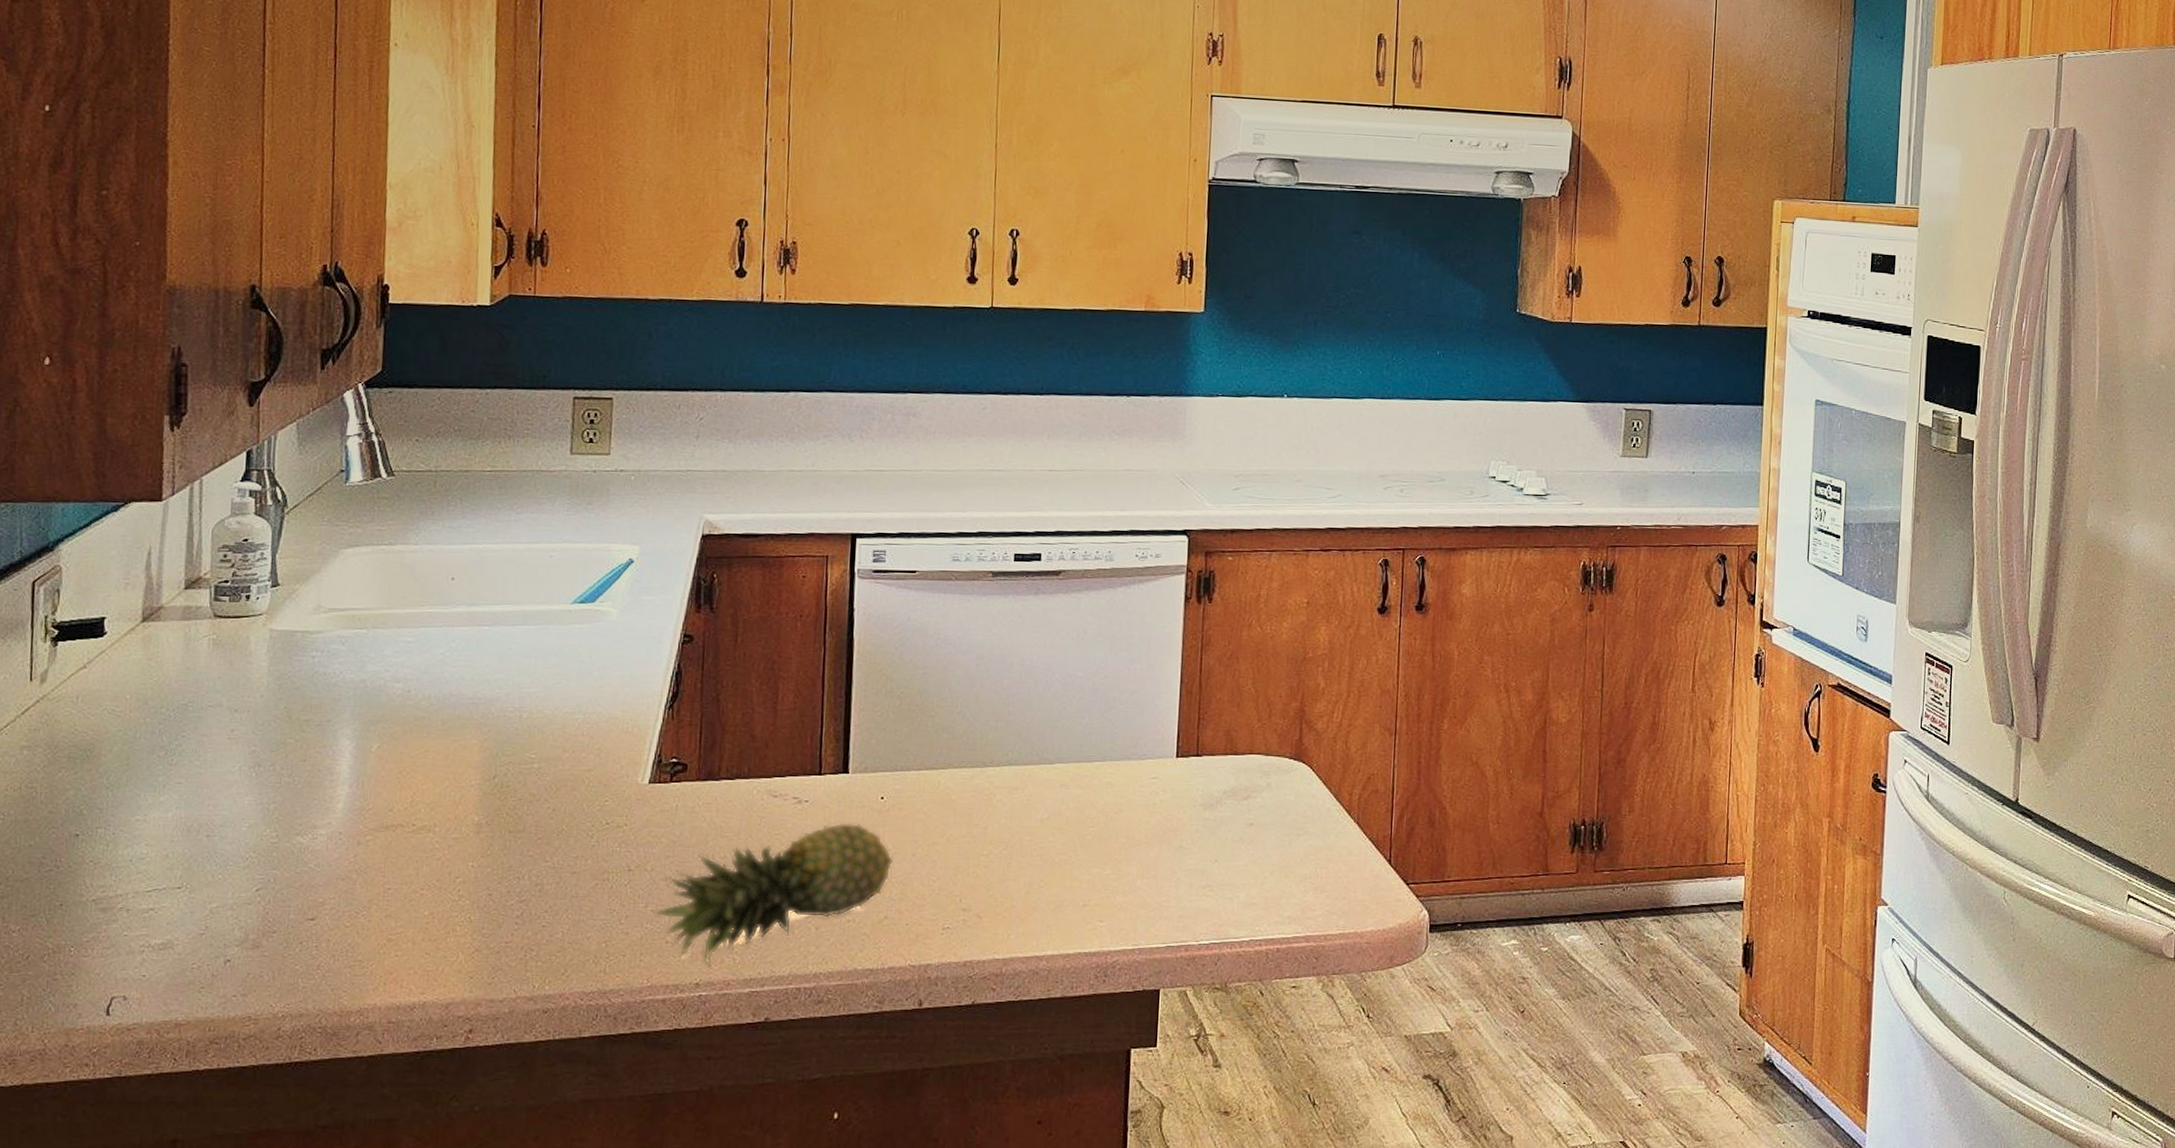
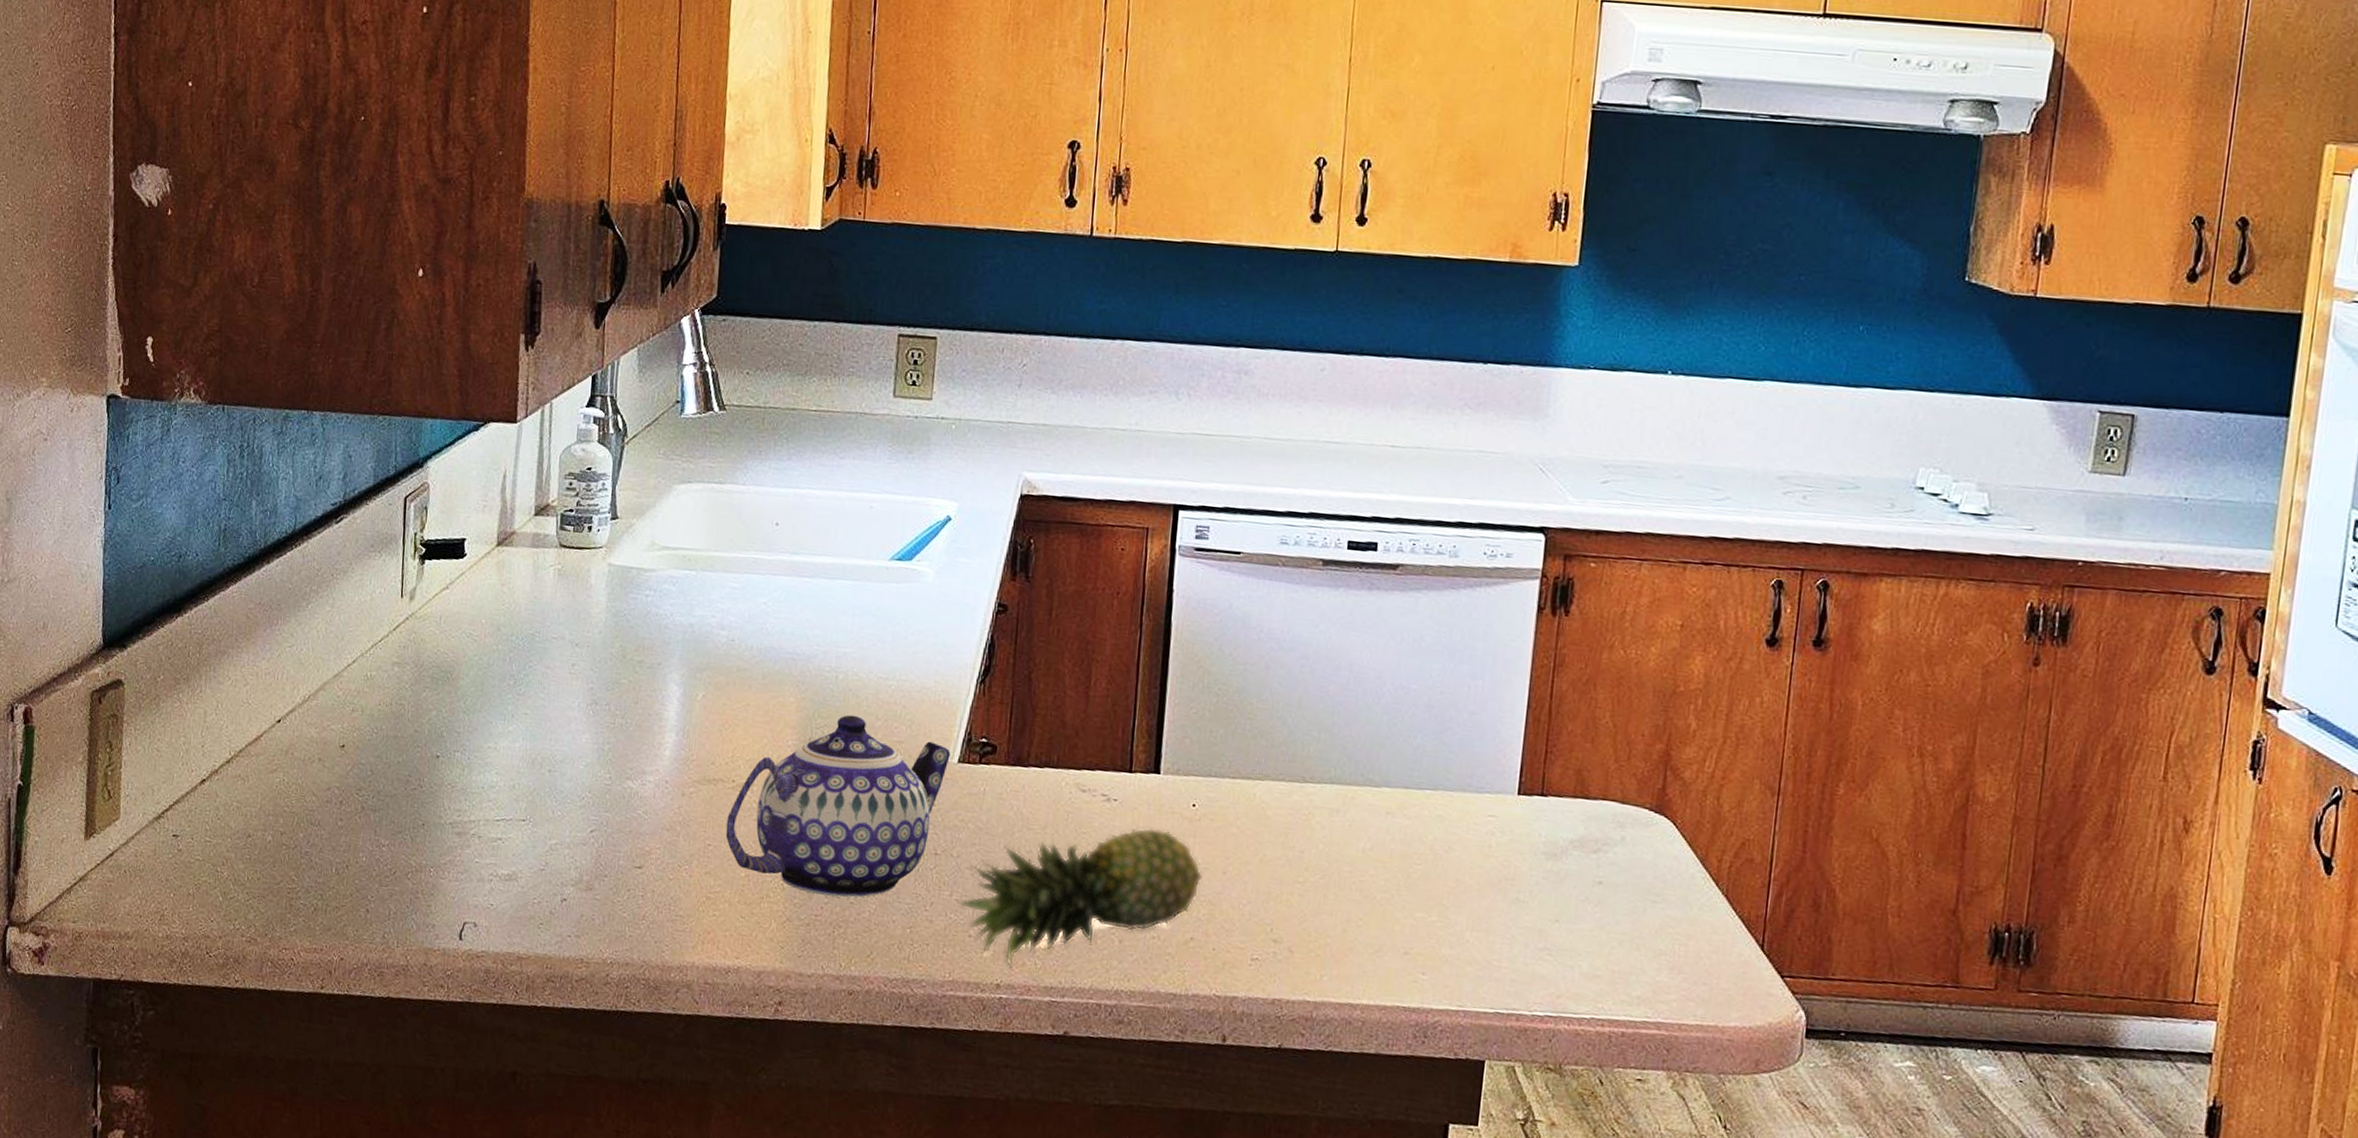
teapot: none [406,750,641,924] -> present [725,714,951,898]

